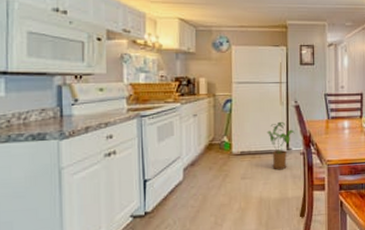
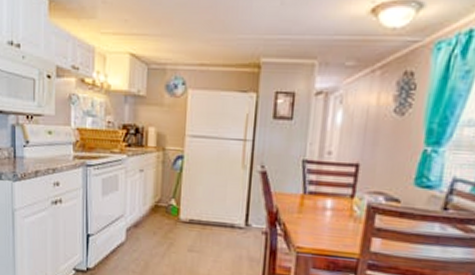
house plant: present [266,121,295,170] -> none [222,189,258,249]

